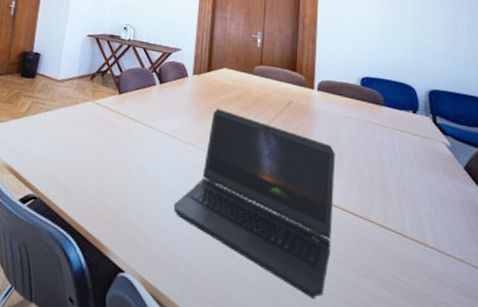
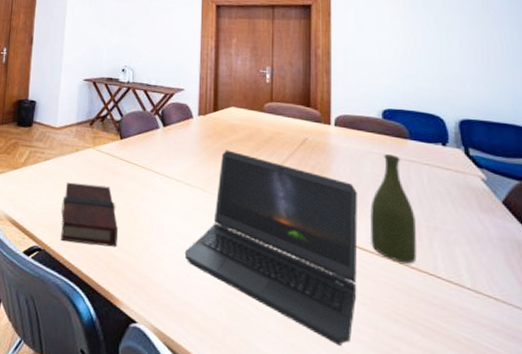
book: none [56,133,112,198] -> present [61,182,118,248]
bottle: none [346,119,386,223] -> present [370,154,417,264]

